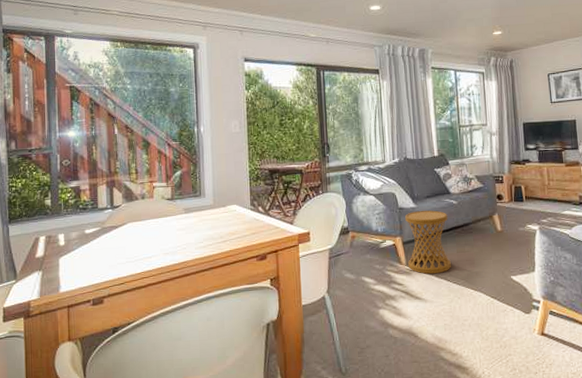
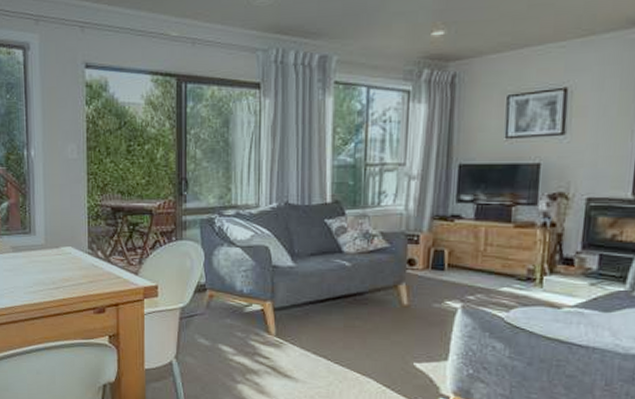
side table: present [405,210,451,274] -> none [278,272,336,350]

